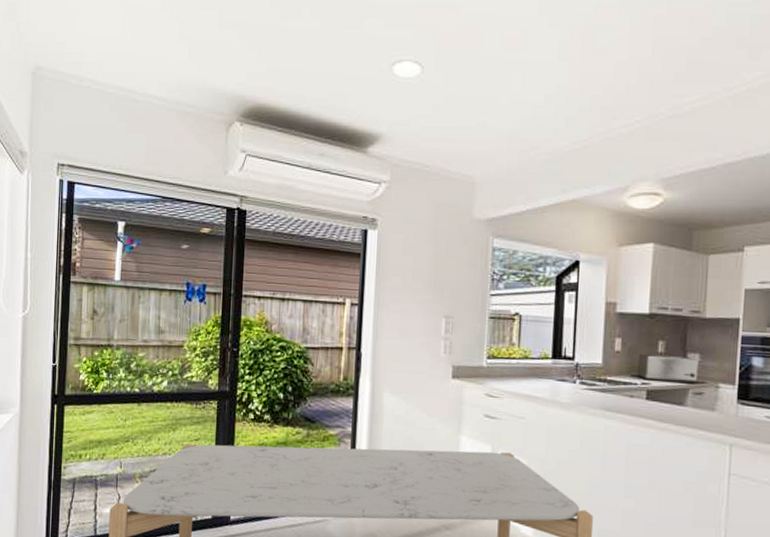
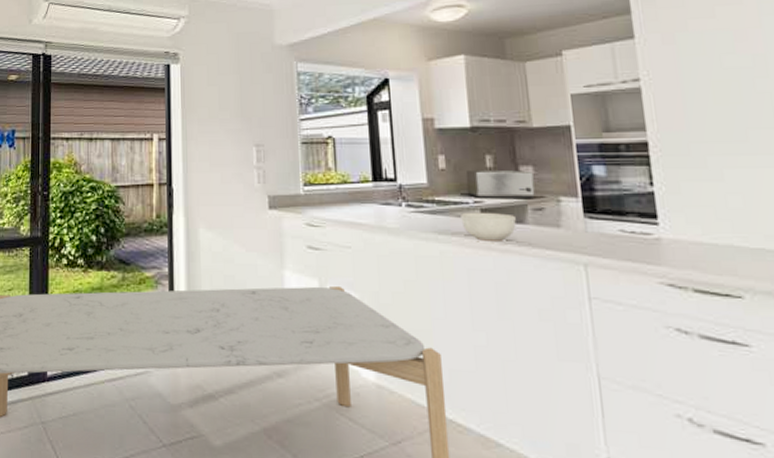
bowl: none [628,392,677,421] -> present [461,212,516,243]

